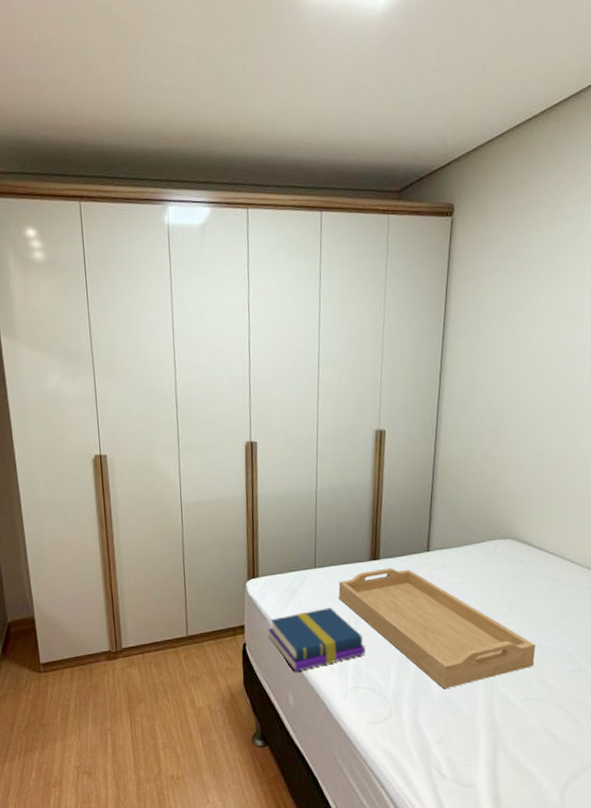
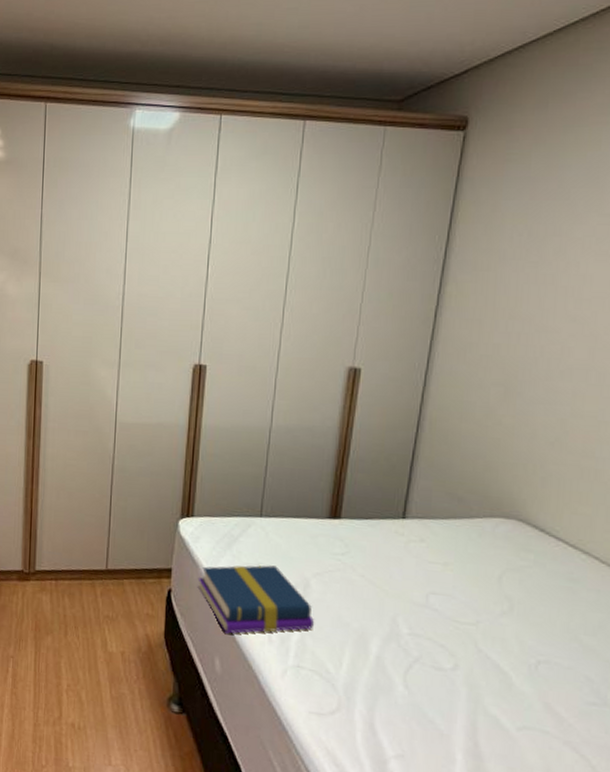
serving tray: present [338,568,536,690] -> none [286,530,542,692]

